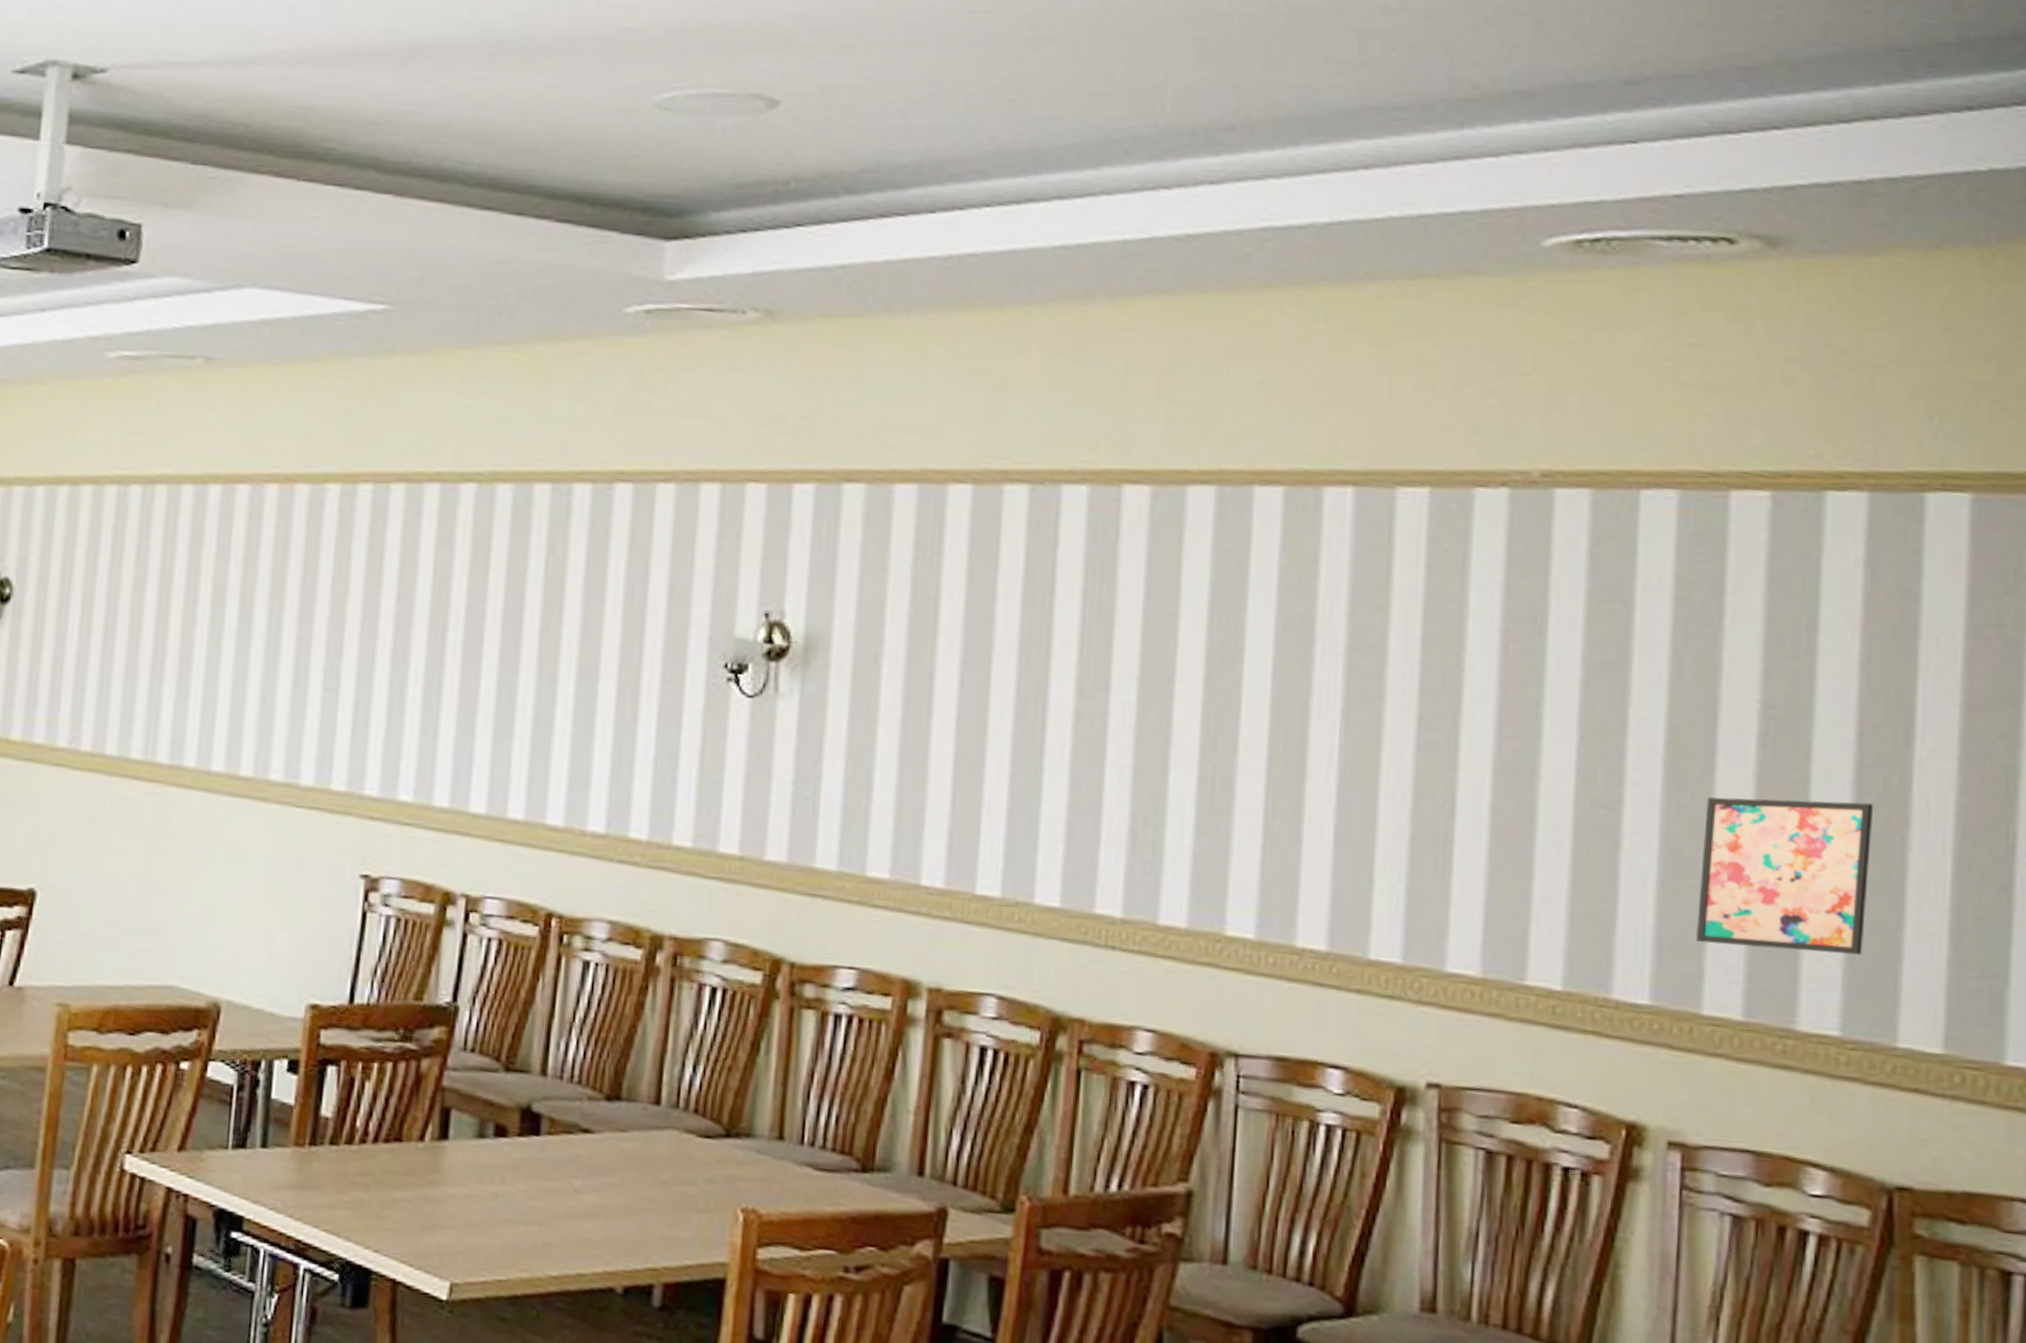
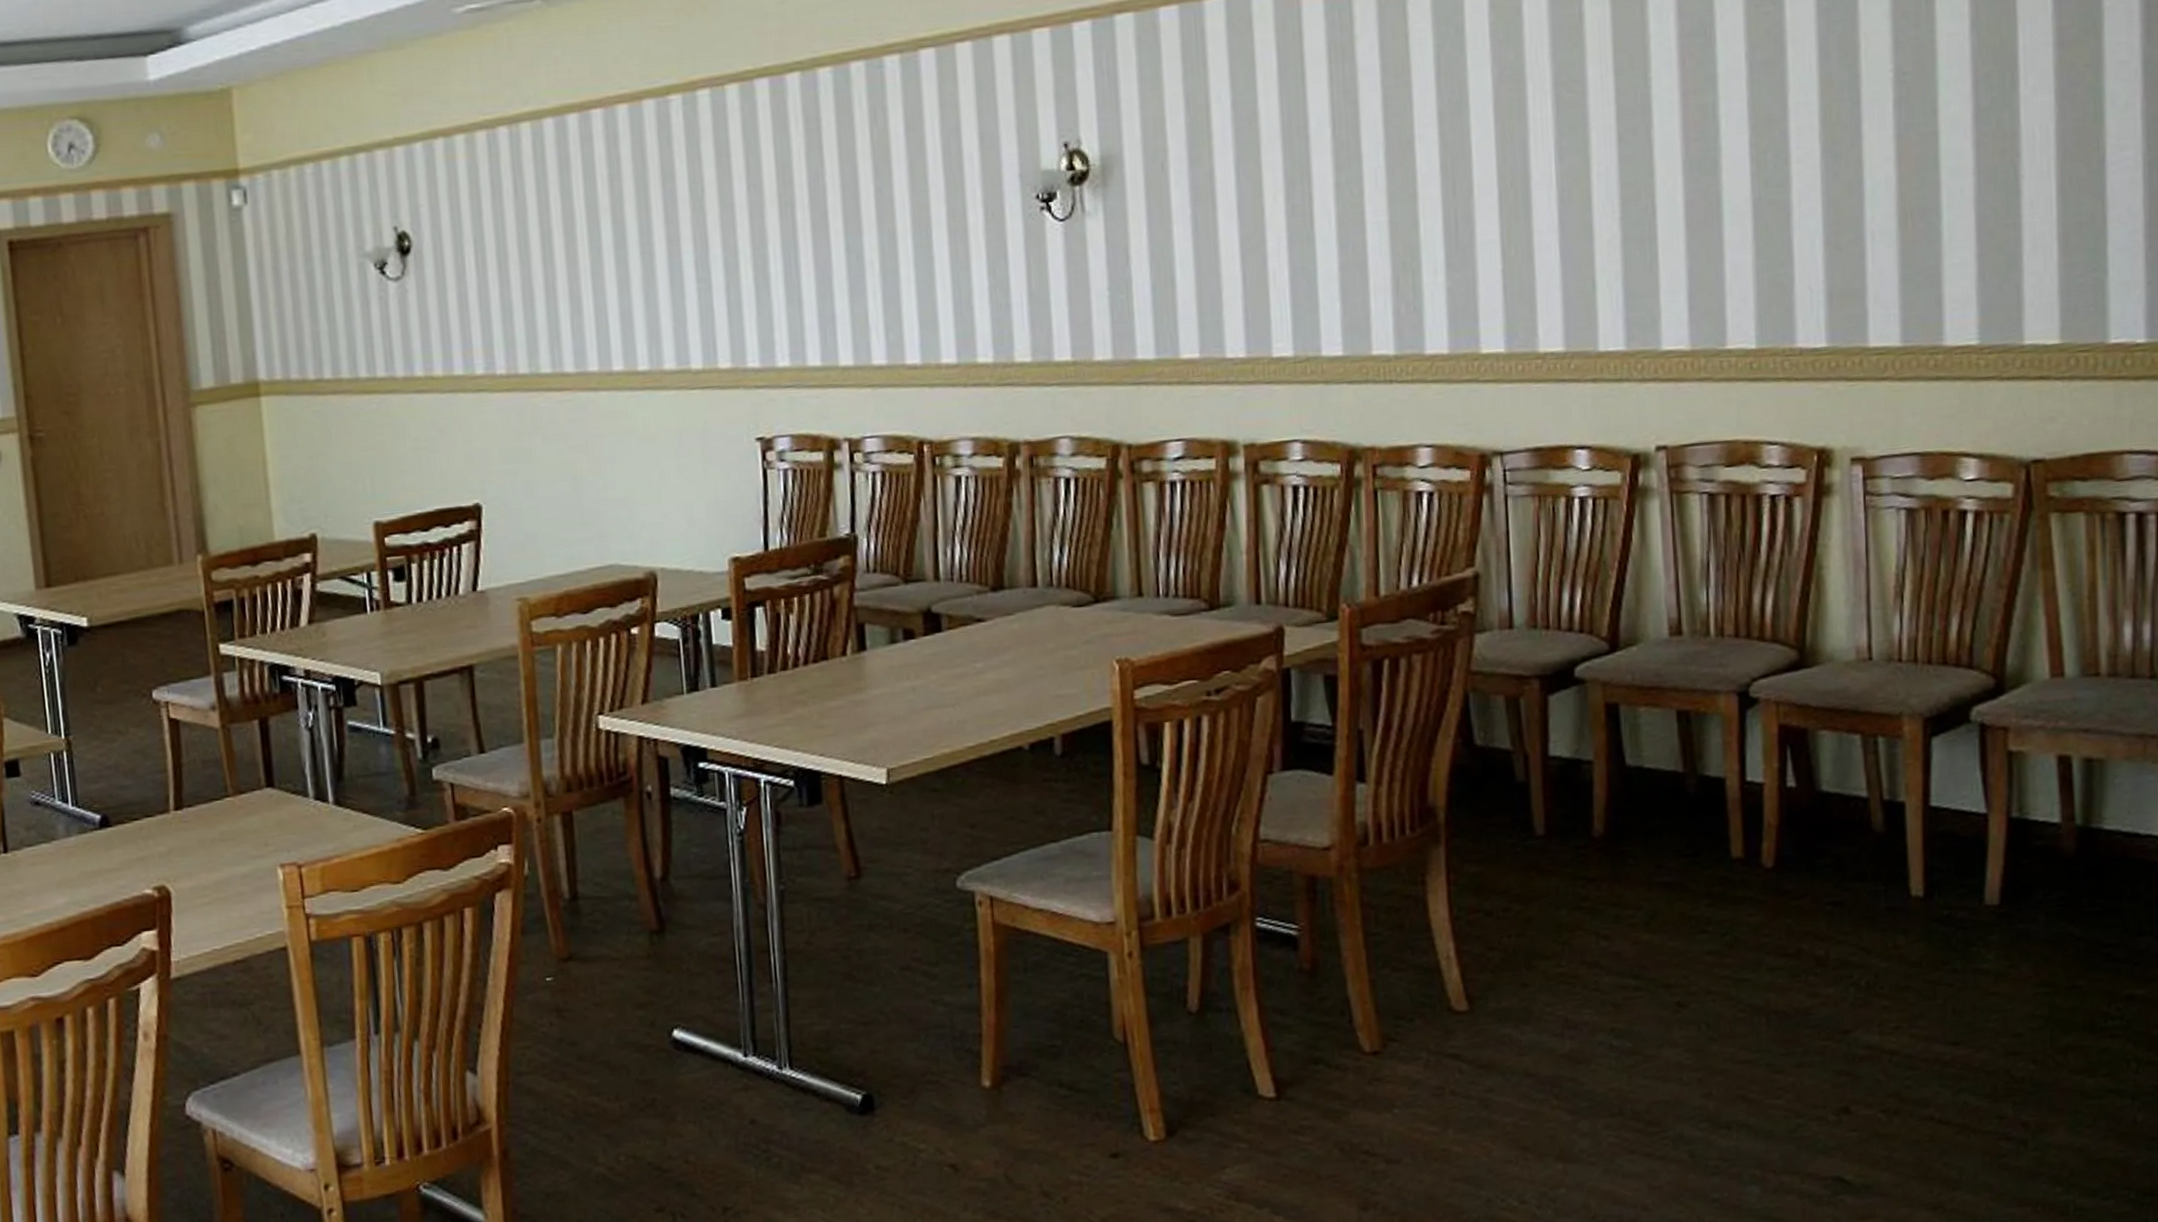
wall art: present [1696,797,1874,955] -> none [1857,142,1991,287]

